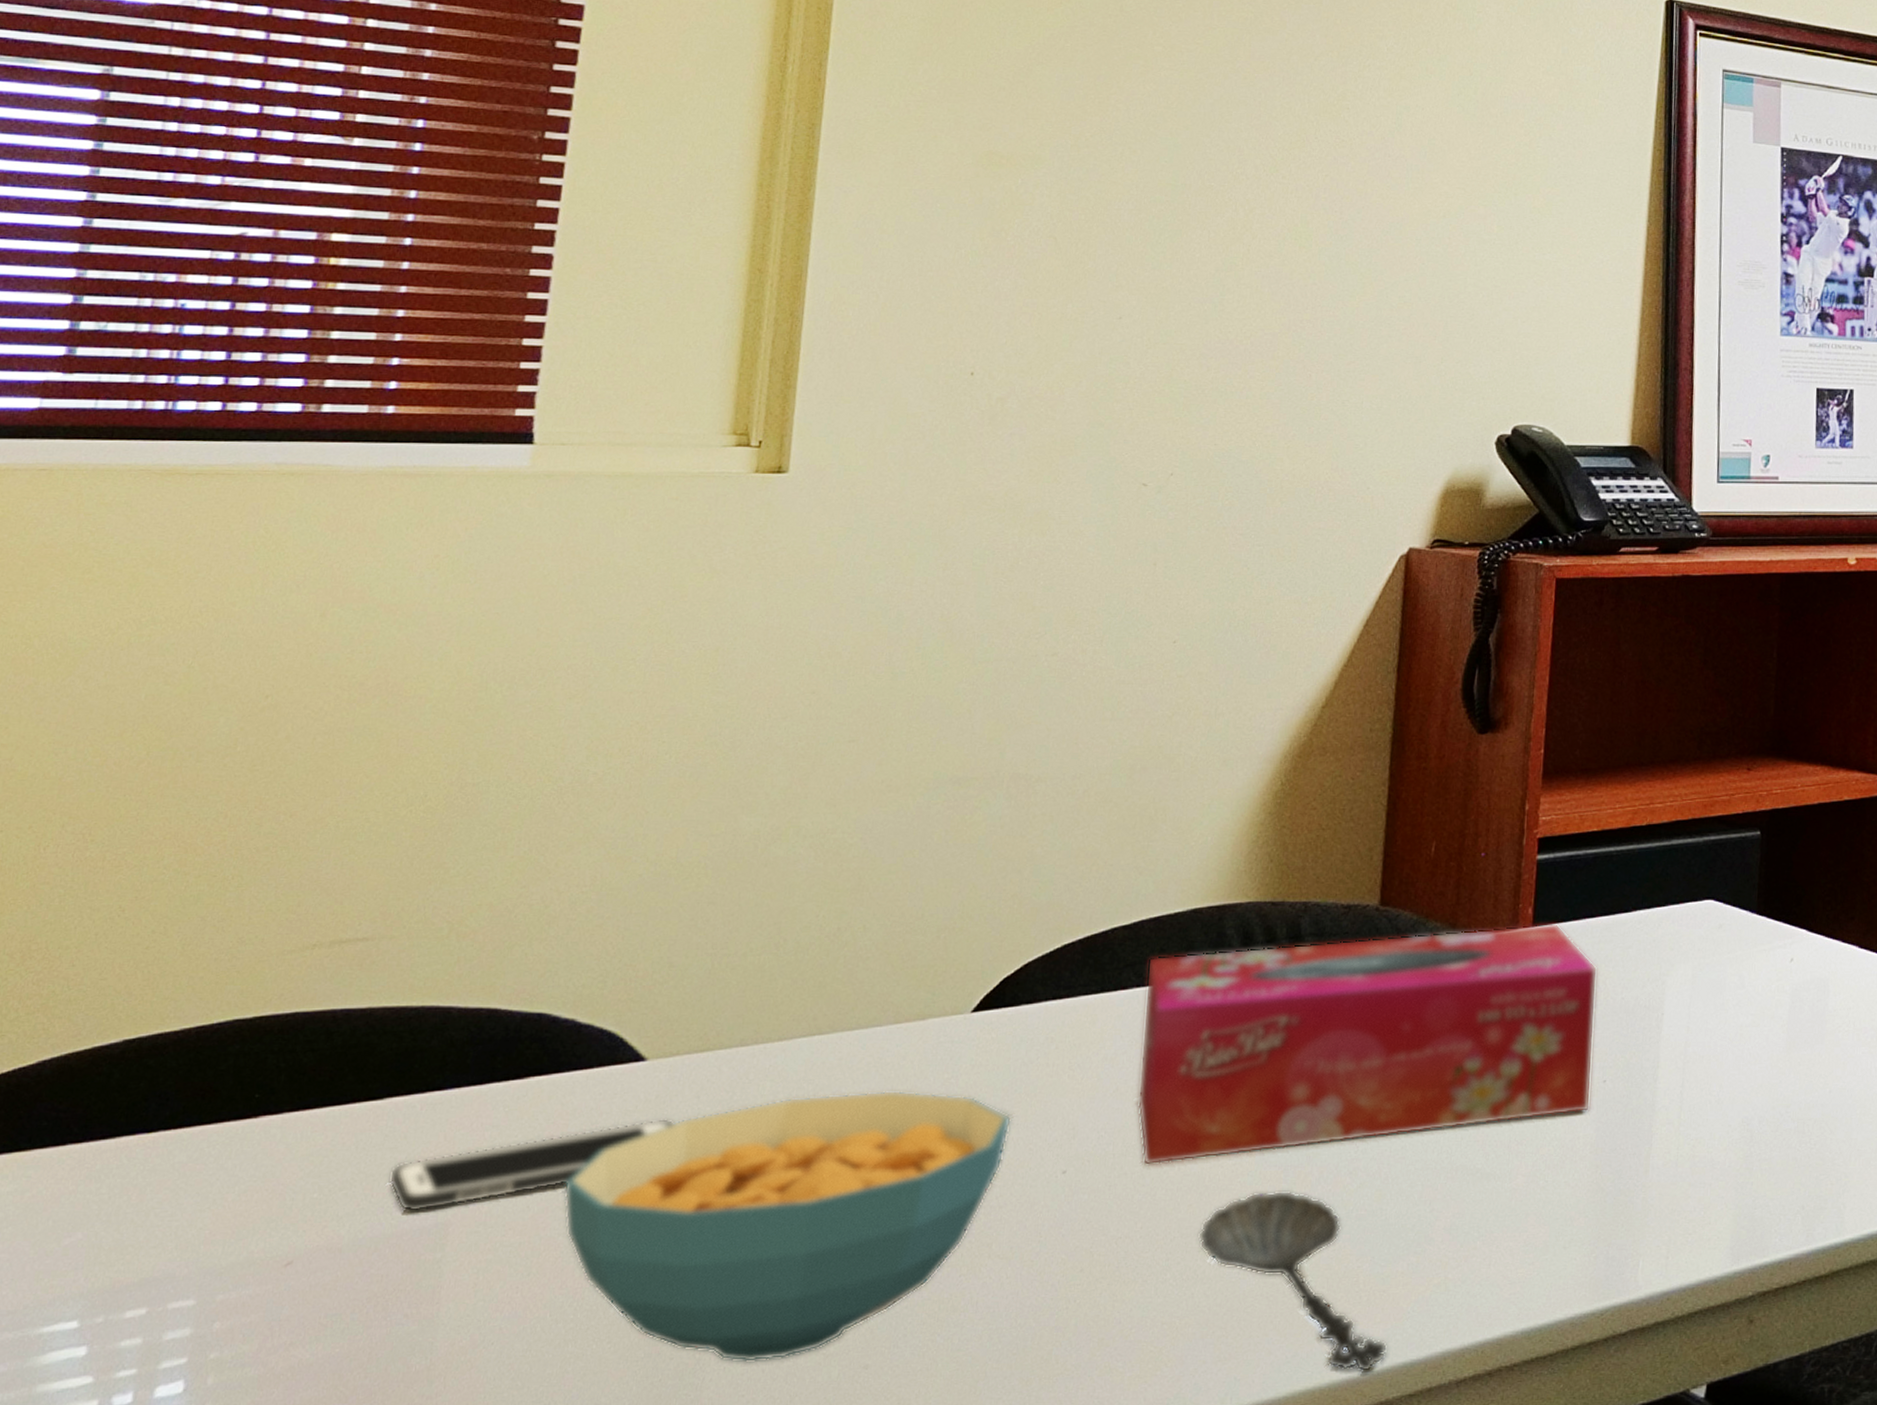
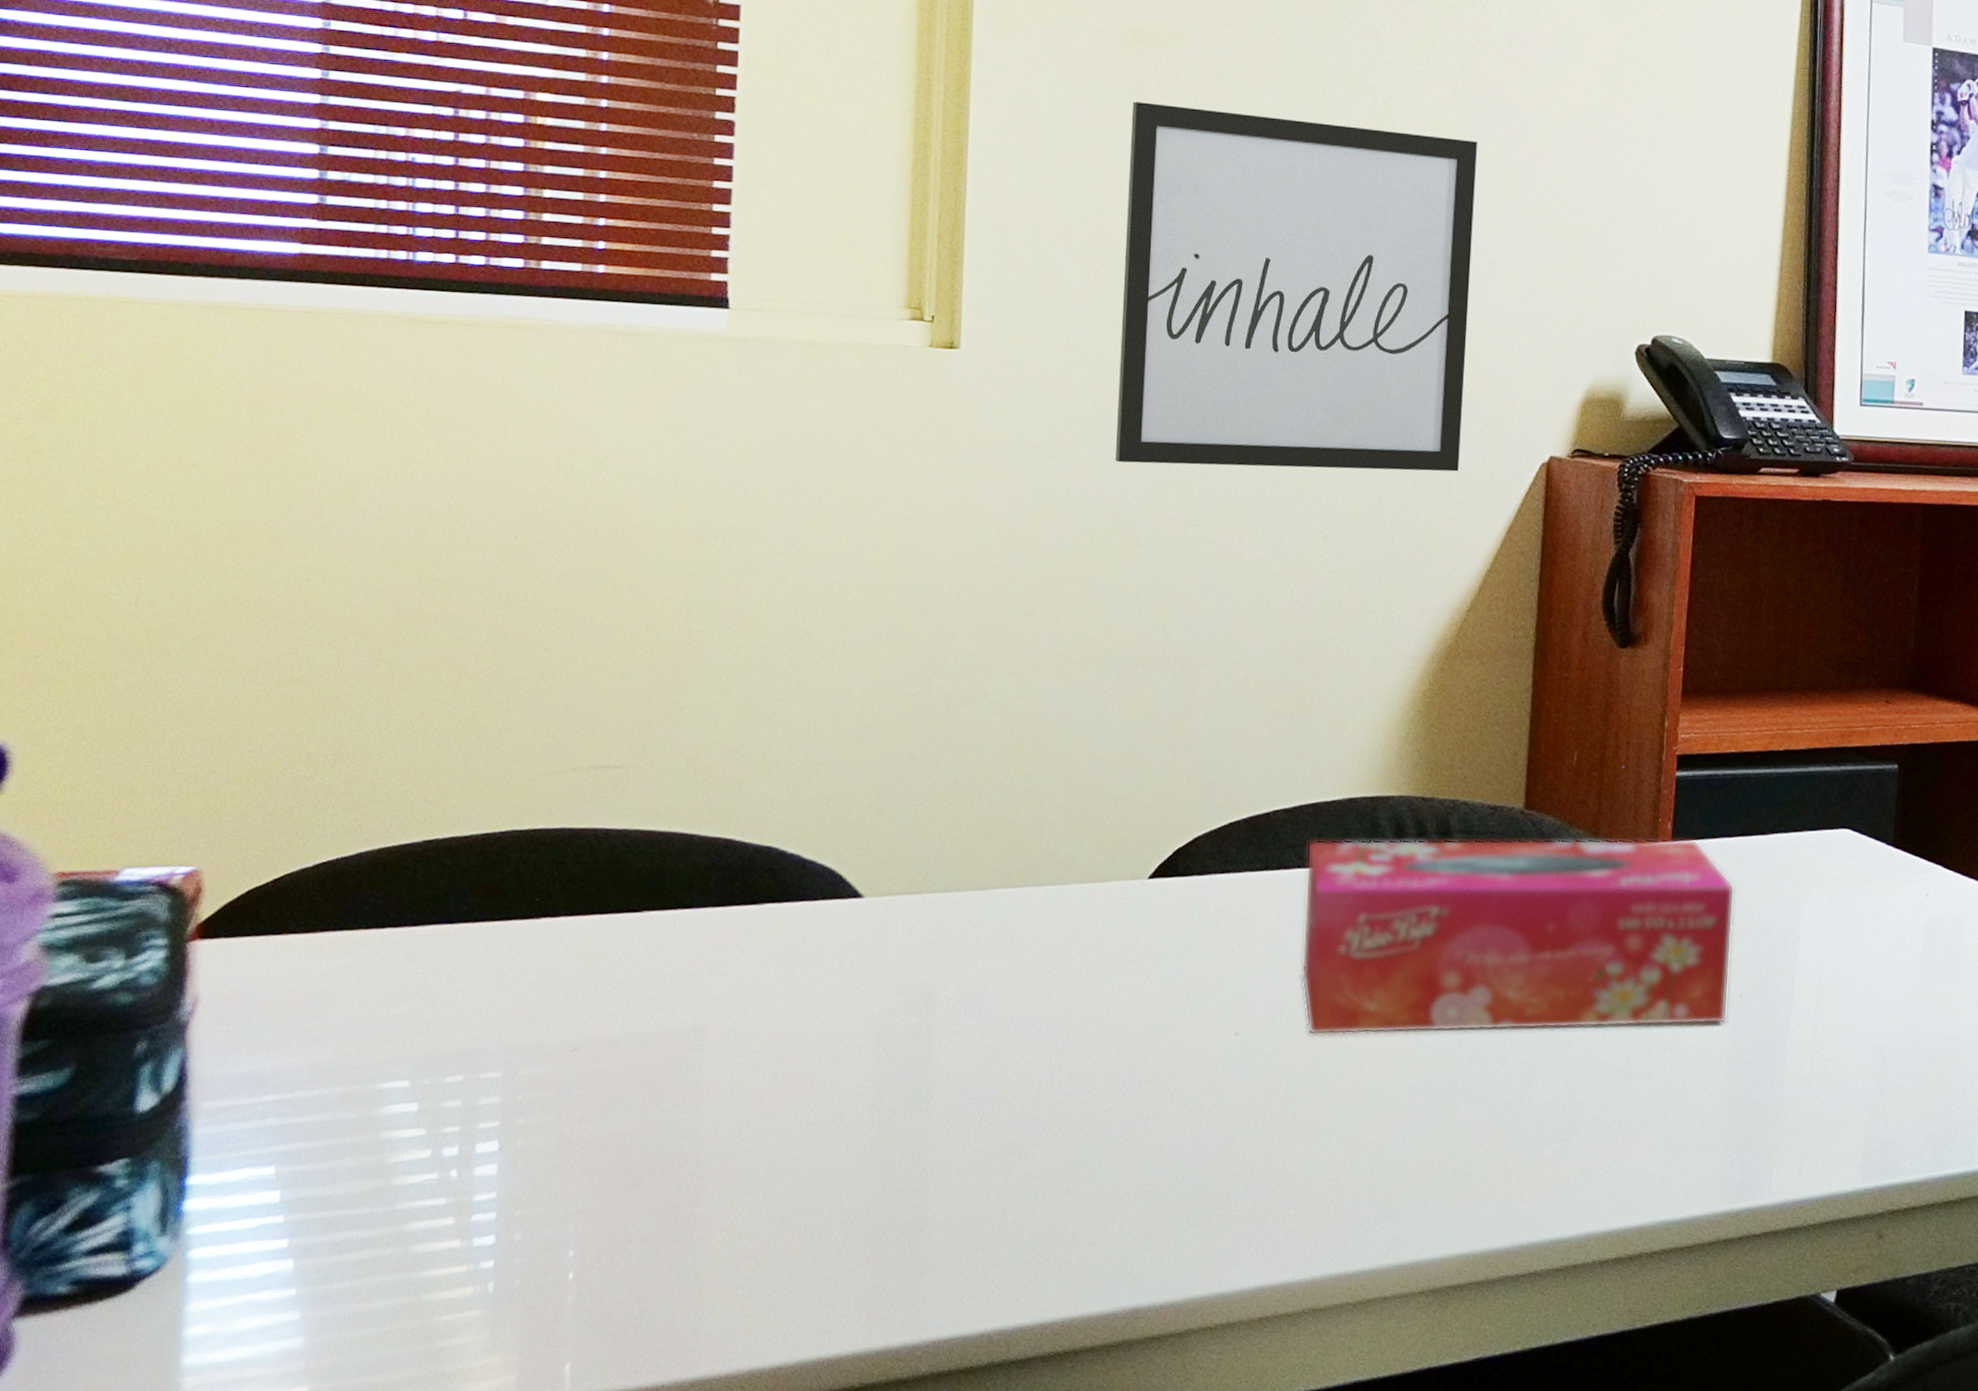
cell phone: present [388,1119,676,1213] -> none [652,951,892,1015]
cereal bowl: present [563,1090,1012,1363] -> none [799,942,1188,1177]
wall art: none [952,222,1340,580] -> present [1114,101,1478,472]
spoon: present [1197,1190,1388,1373] -> none [1359,1069,1536,1245]

